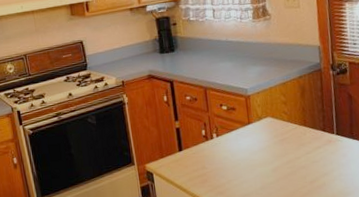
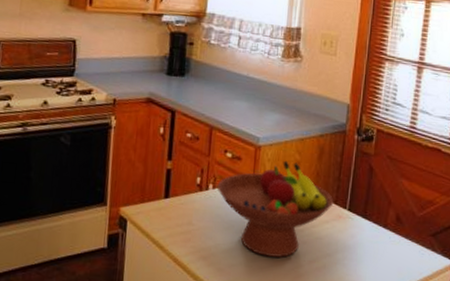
fruit bowl: none [219,103,322,184] -> present [217,160,334,257]

